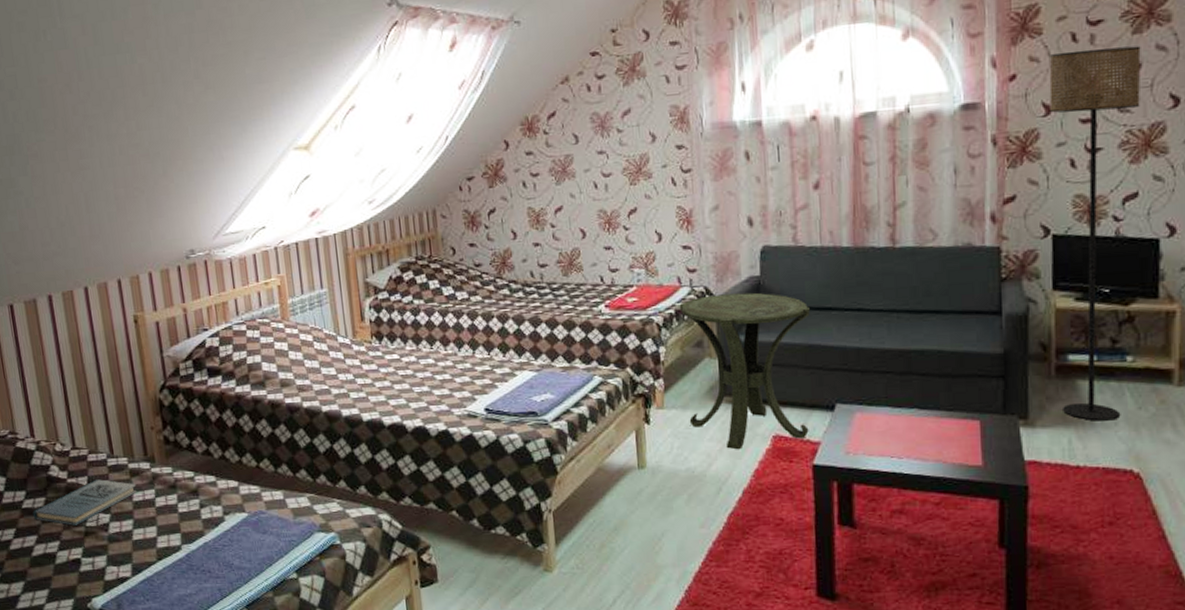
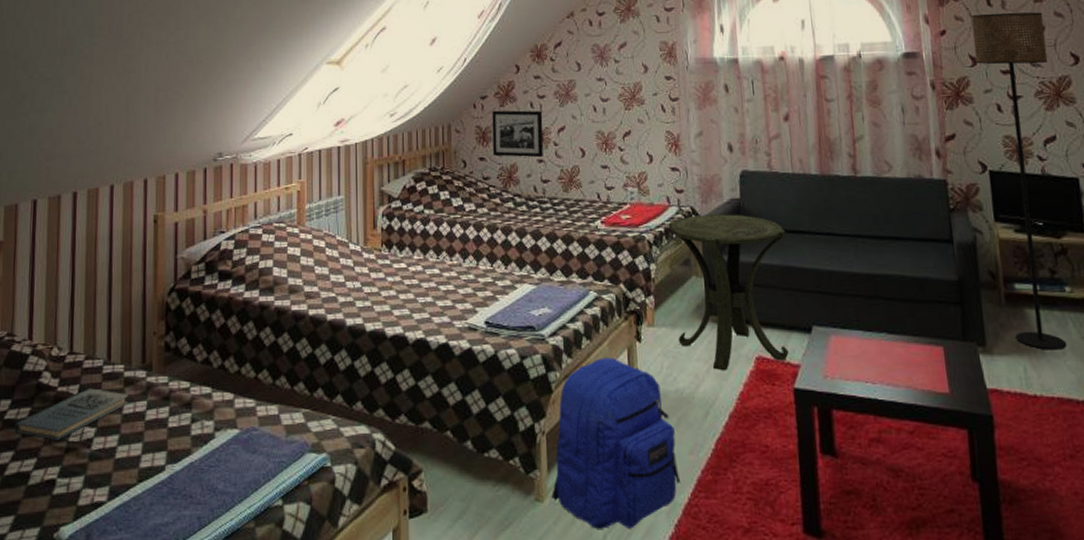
picture frame: none [480,190,540,242] -> present [492,110,544,158]
backpack: none [560,439,692,595] -> present [551,357,681,529]

